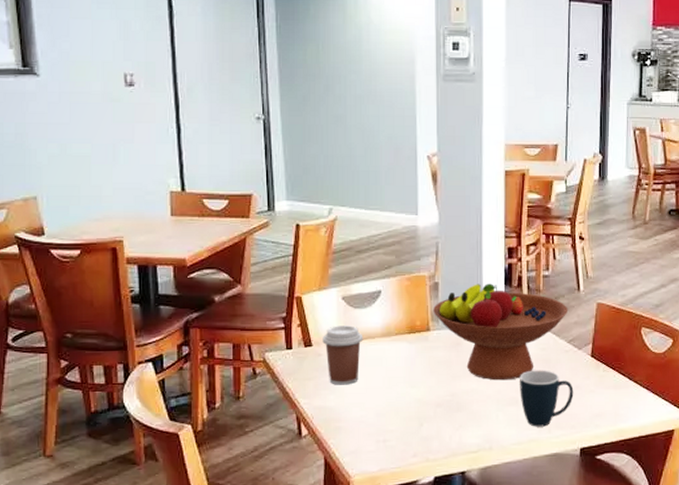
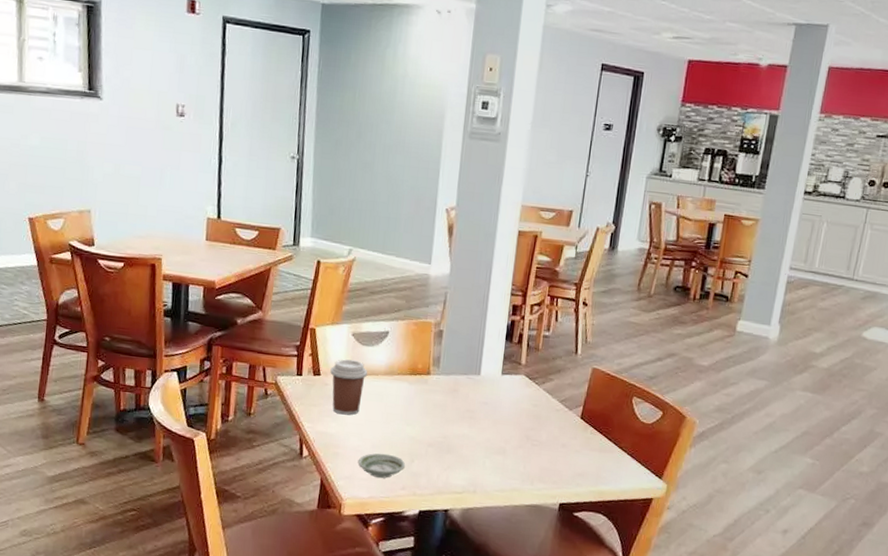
saucer: none [362,421,415,448] -> present [358,453,406,478]
fruit bowl: present [433,284,569,381] -> none [435,336,564,430]
mug: present [520,370,574,427] -> none [508,424,560,479]

